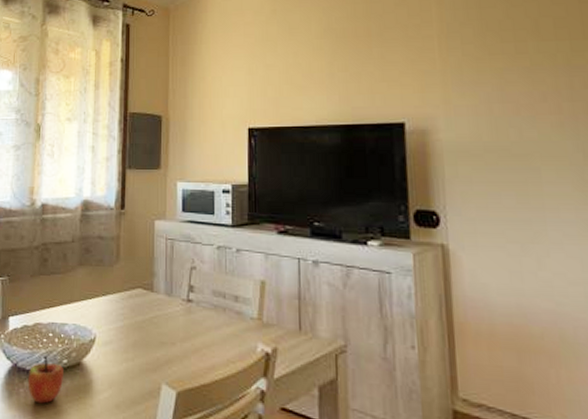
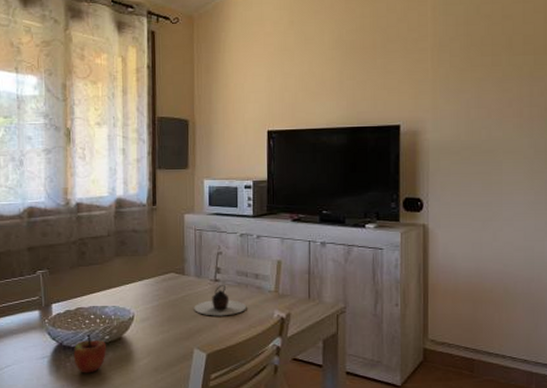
teapot: none [163,305,225,346] -> present [194,284,247,316]

